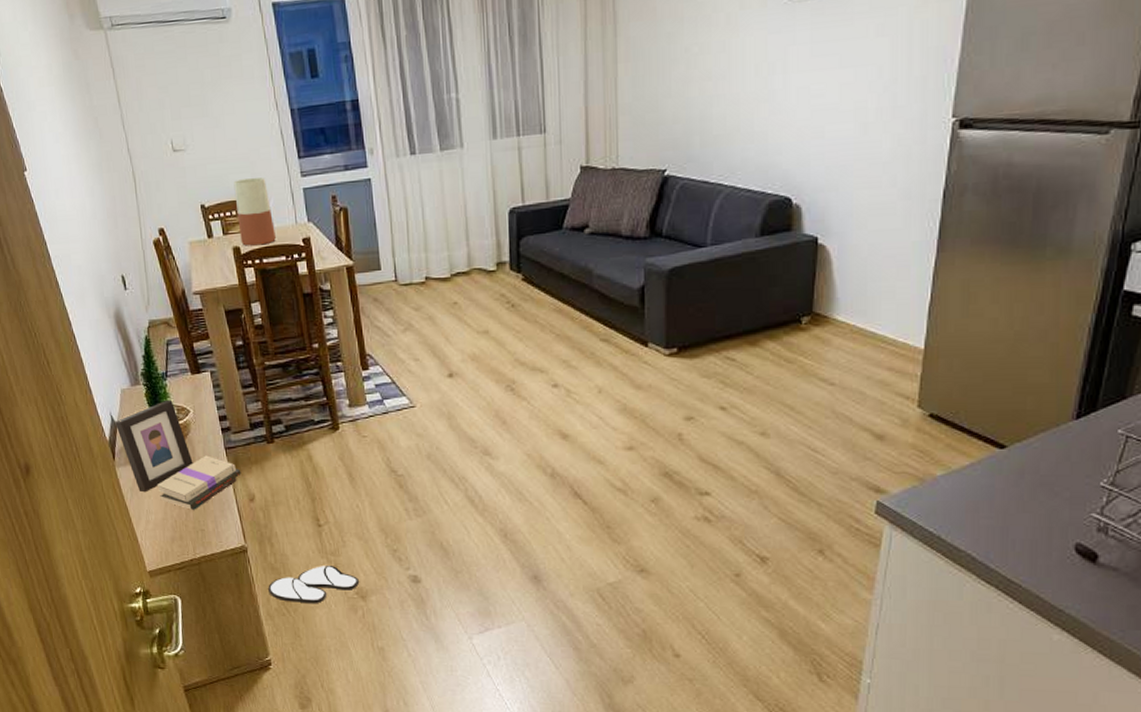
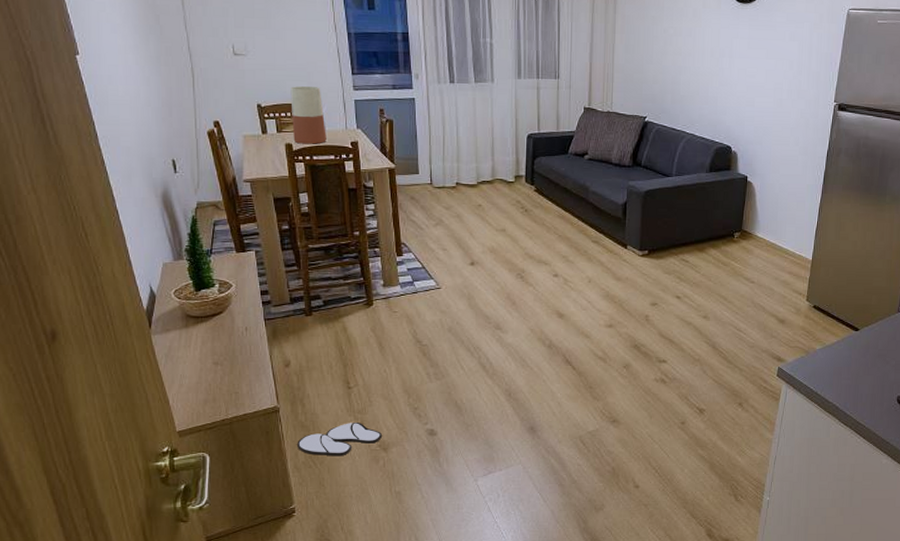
picture frame: present [115,401,193,493] -> none [154,275,232,359]
books: present [156,455,241,510] -> none [193,325,279,374]

